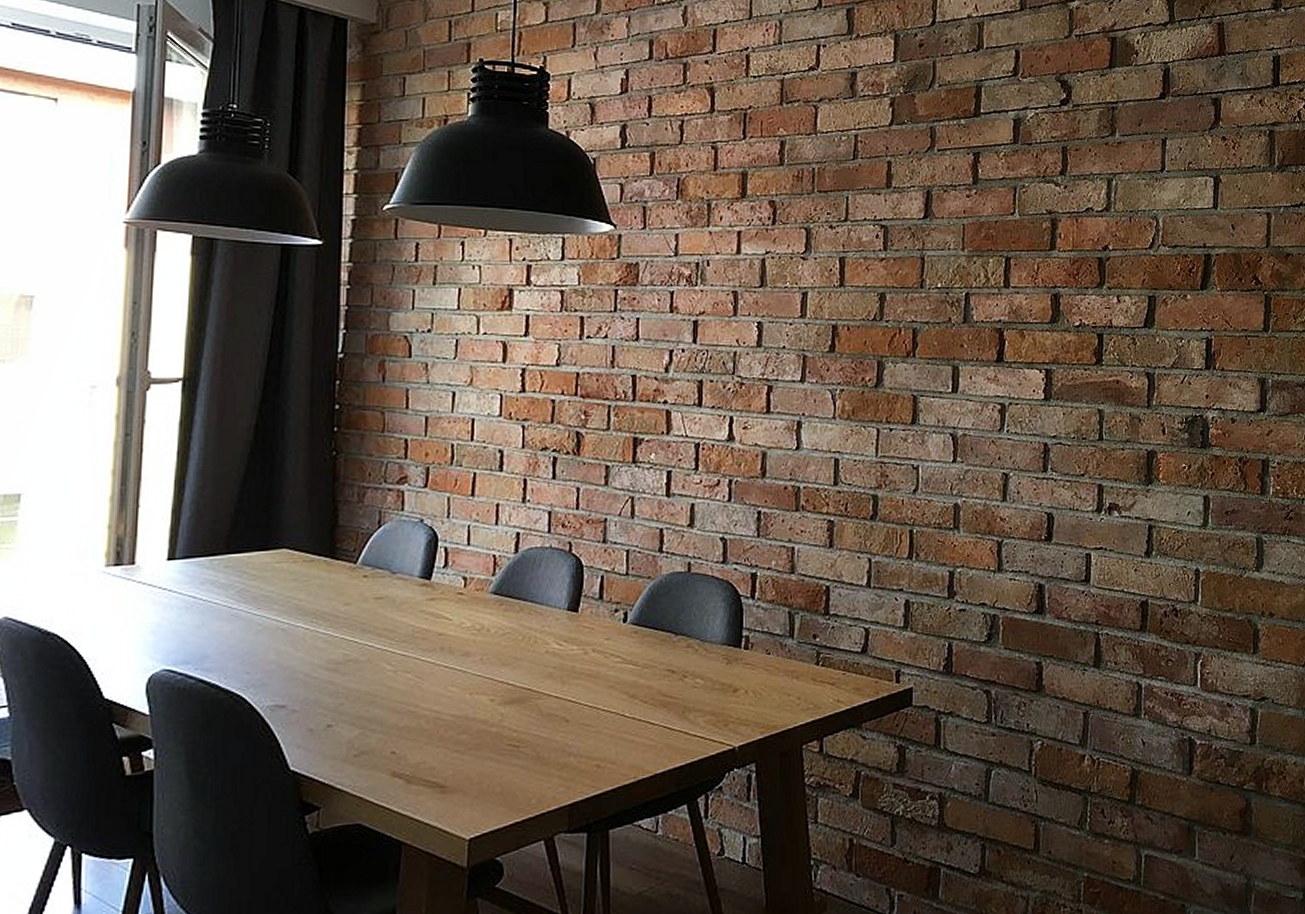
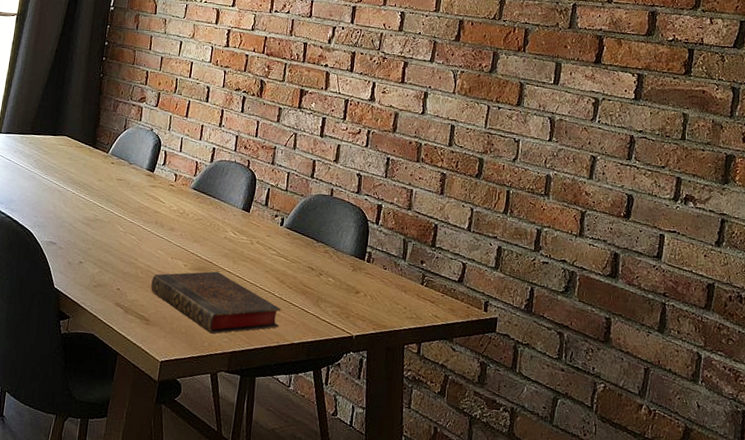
book: none [443,700,635,786] -> present [151,271,281,334]

